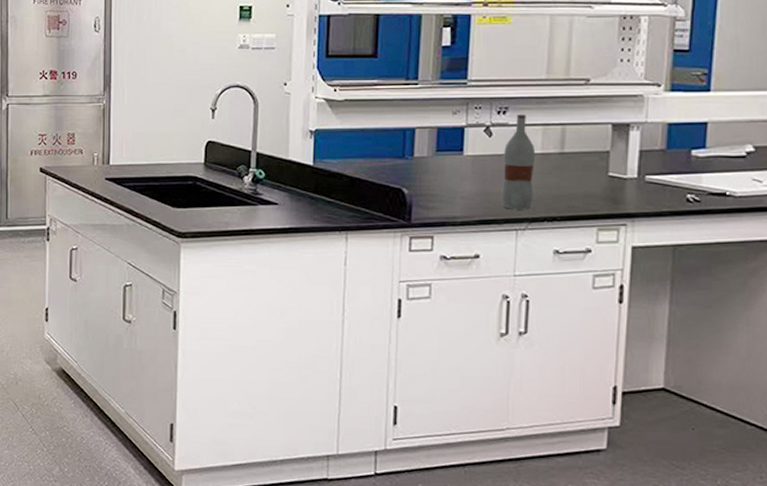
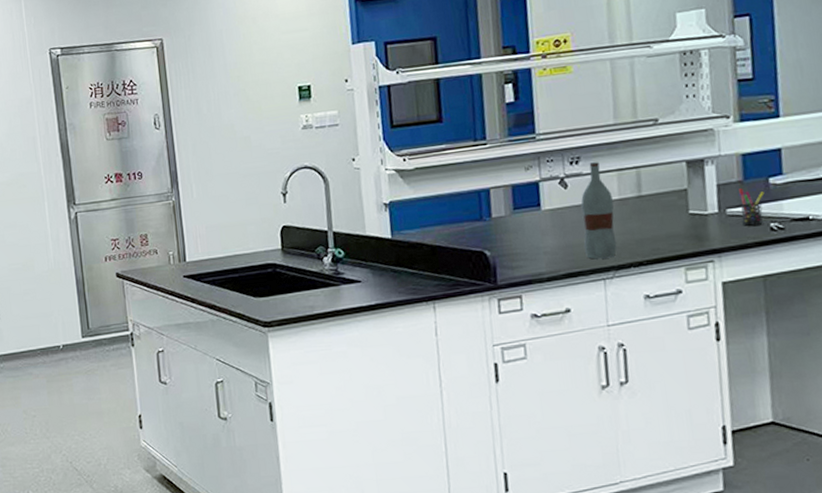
pen holder: none [659,157,685,195] -> present [738,188,765,226]

